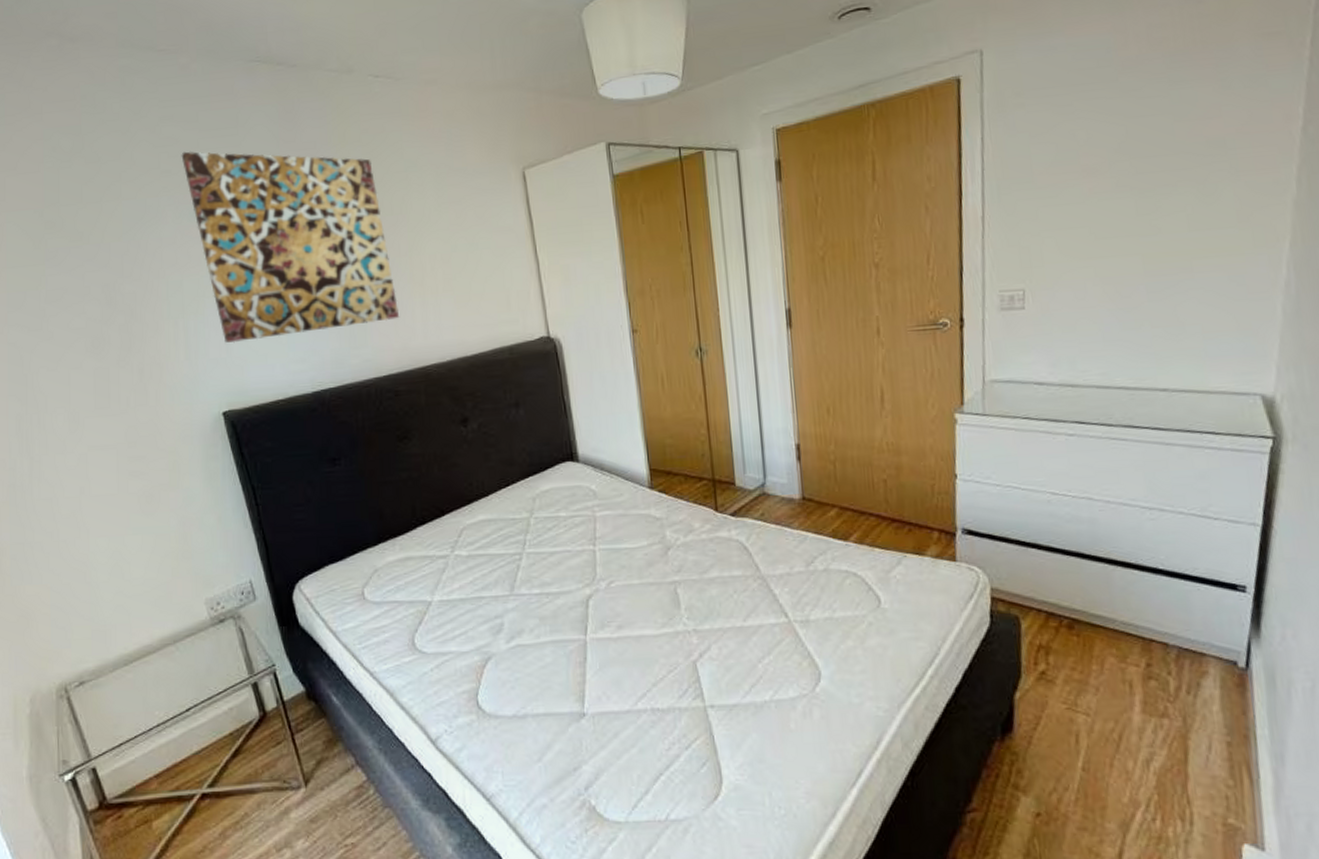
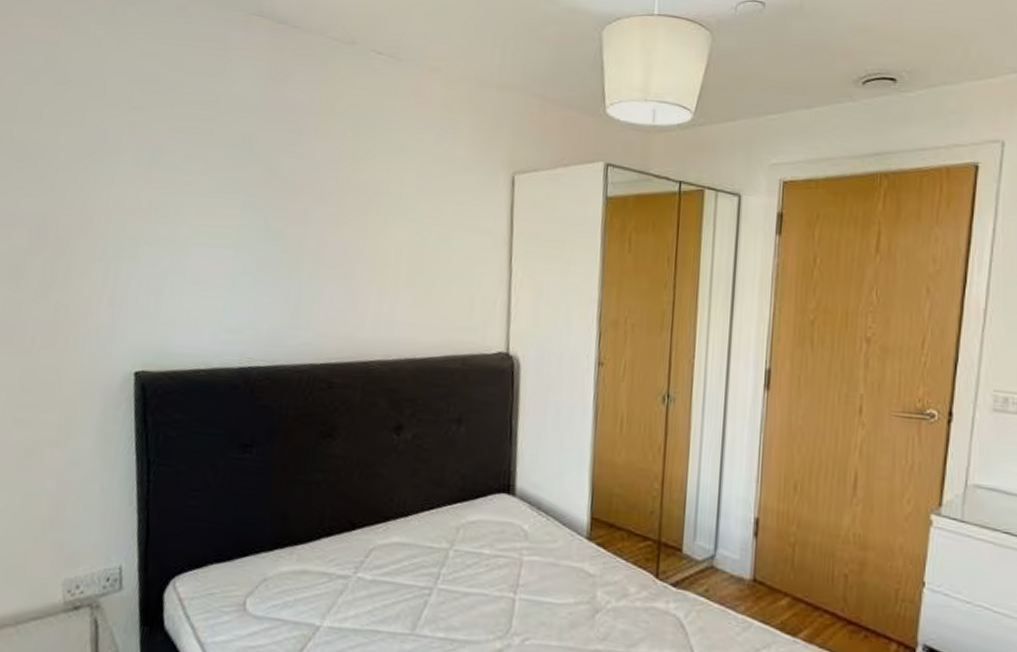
wall art: present [181,151,400,343] -> none [154,91,356,306]

